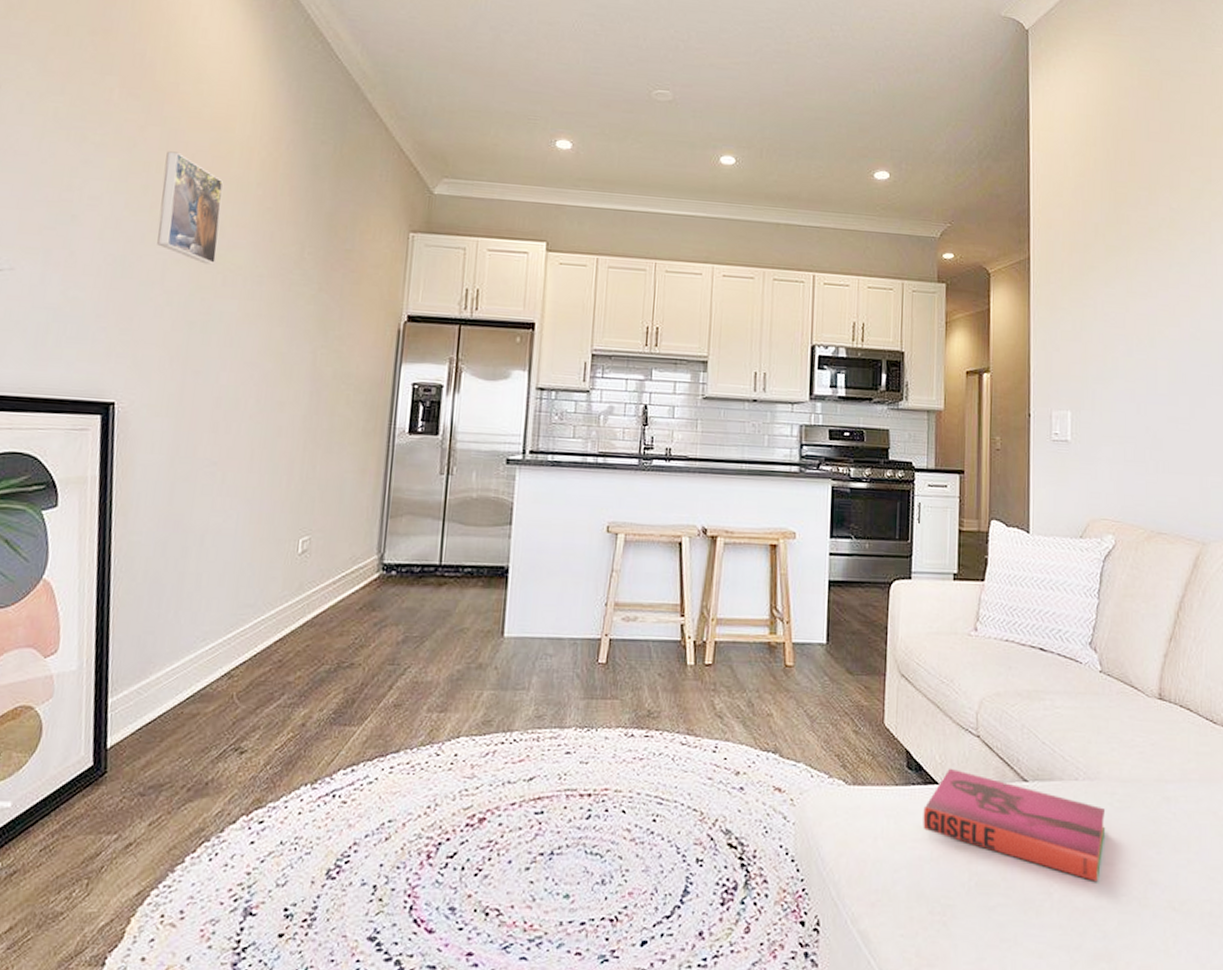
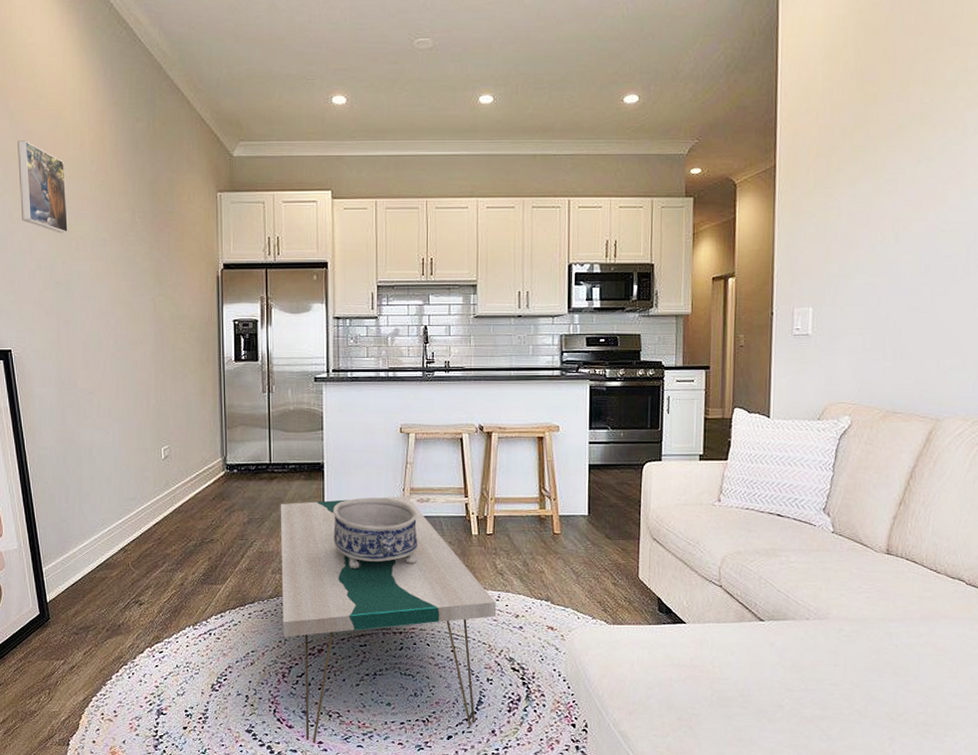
coffee table: none [433,612,713,956] -> present [280,496,497,744]
decorative bowl: none [512,613,622,708] -> present [332,497,418,569]
hardback book: present [923,768,1106,881] -> none [672,611,833,698]

